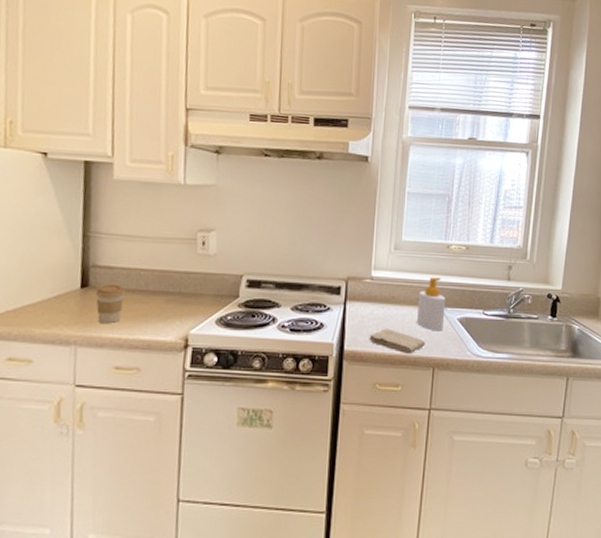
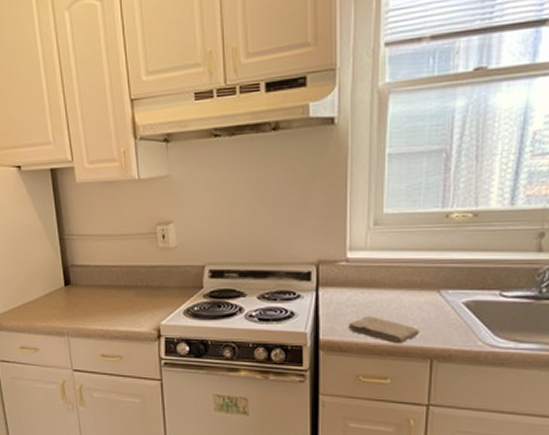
coffee cup: present [95,284,126,324] -> none [76,281,101,317]
soap bottle: present [417,277,446,331] -> none [408,254,445,318]

